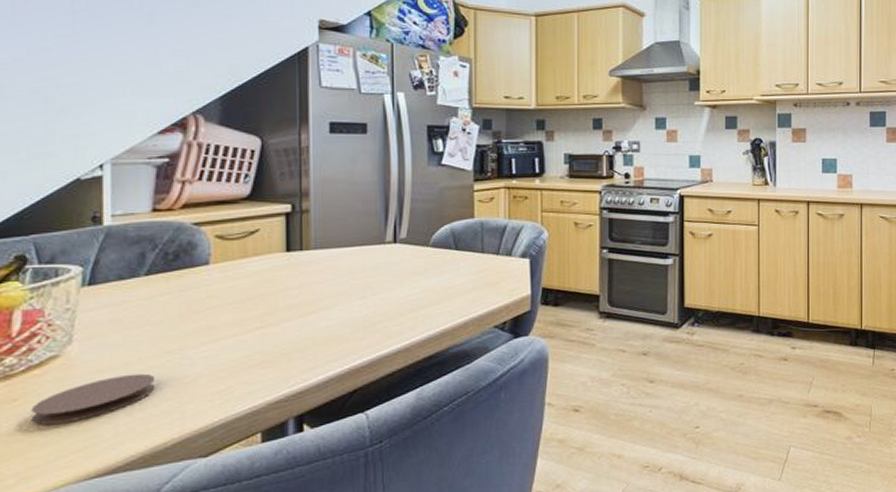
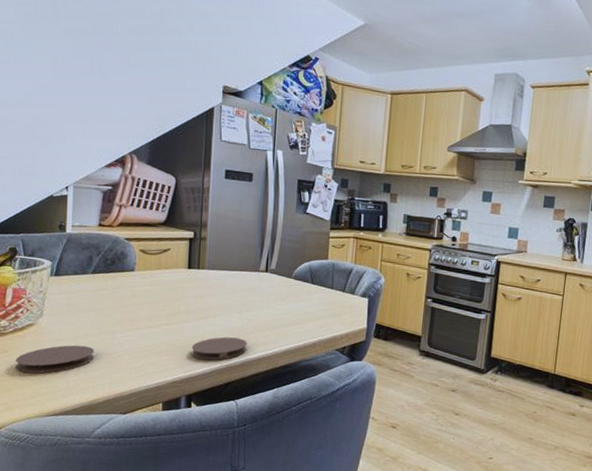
coaster: none [298,331,376,367] -> present [191,337,247,361]

